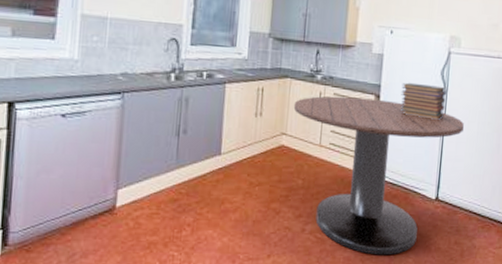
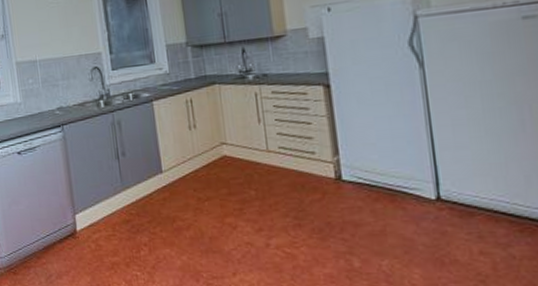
dining table: present [293,96,464,256] -> none [228,88,460,271]
book stack: present [401,82,447,120] -> none [356,59,426,103]

